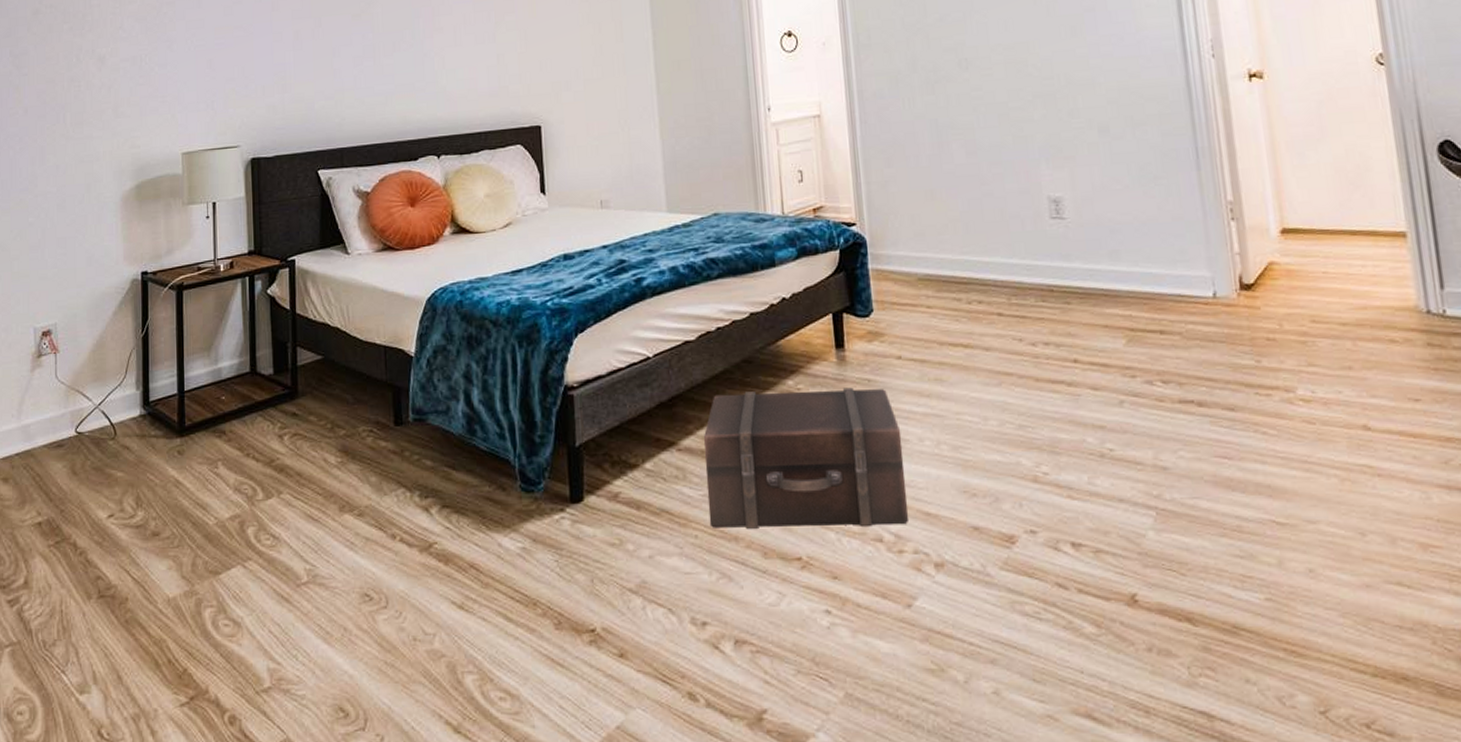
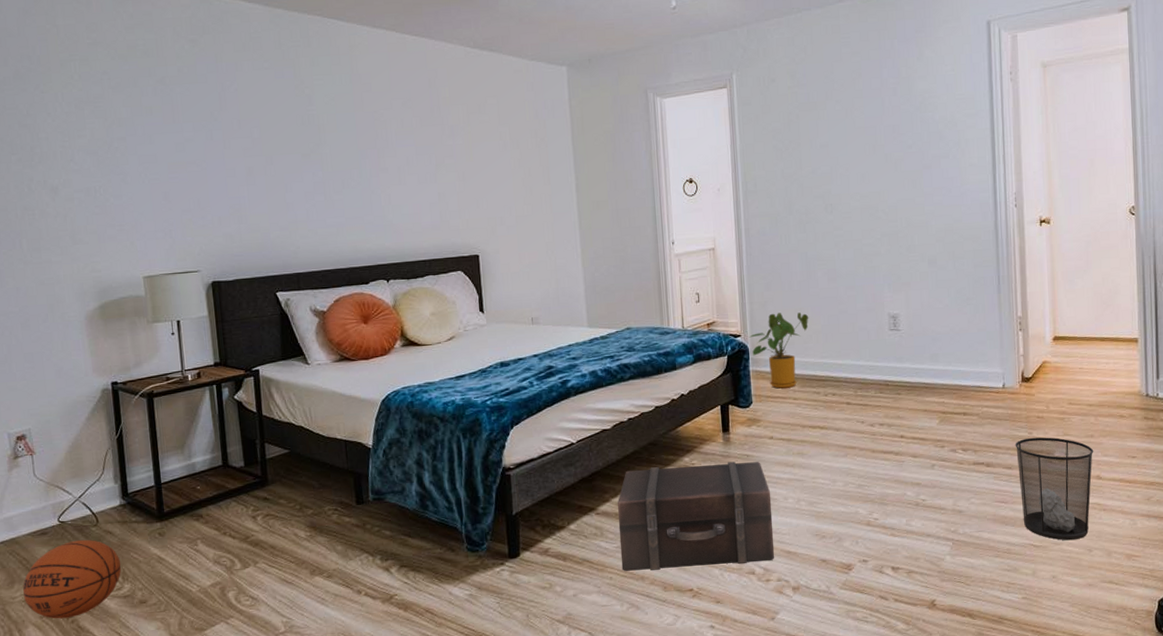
basketball: none [33,454,136,550] -> present [23,539,122,619]
house plant: none [867,195,943,293] -> present [749,312,809,389]
waste bin: none [1237,367,1358,518] -> present [1015,437,1094,541]

